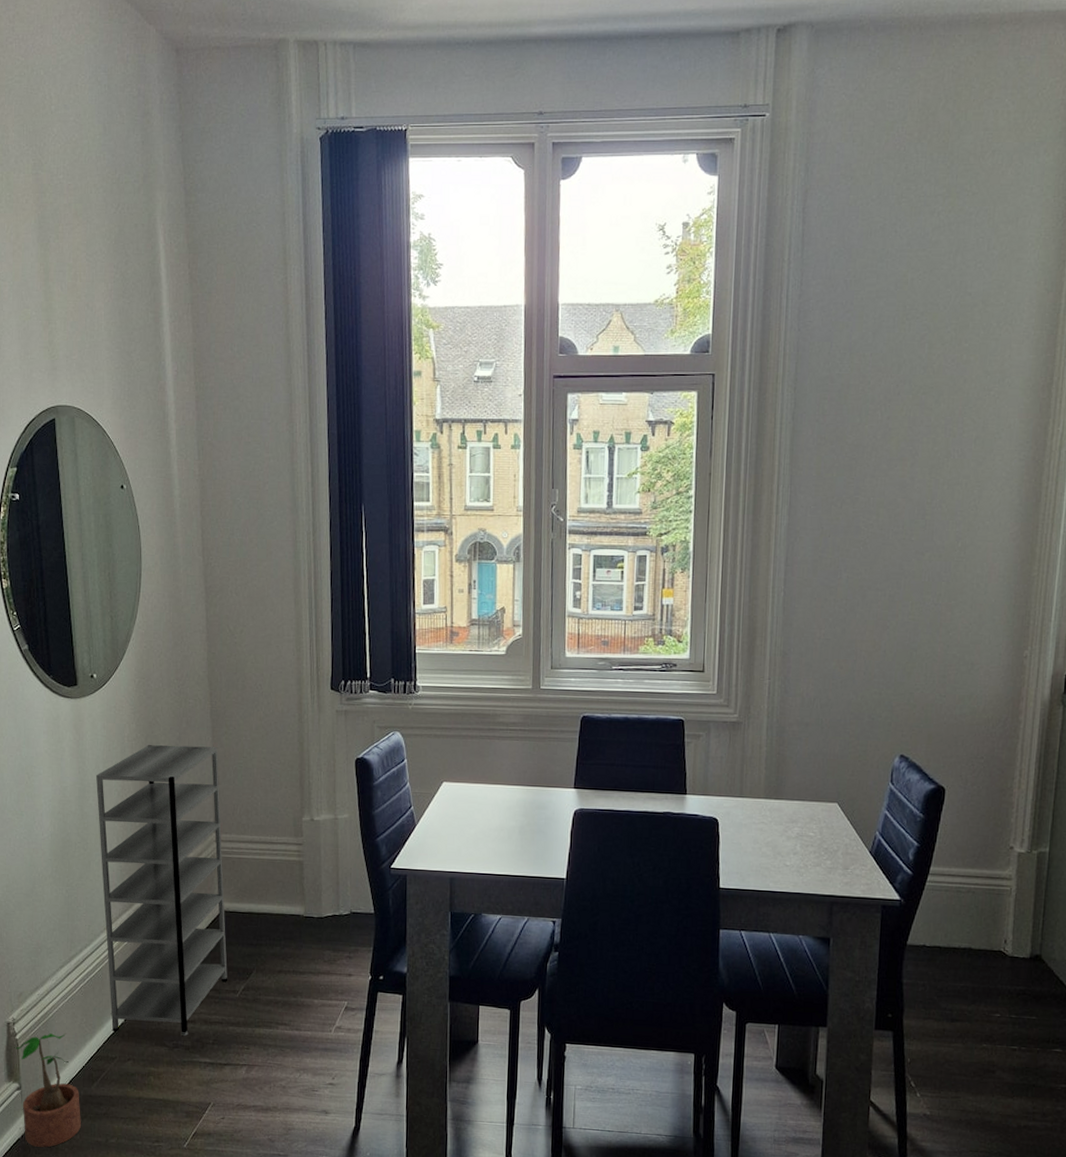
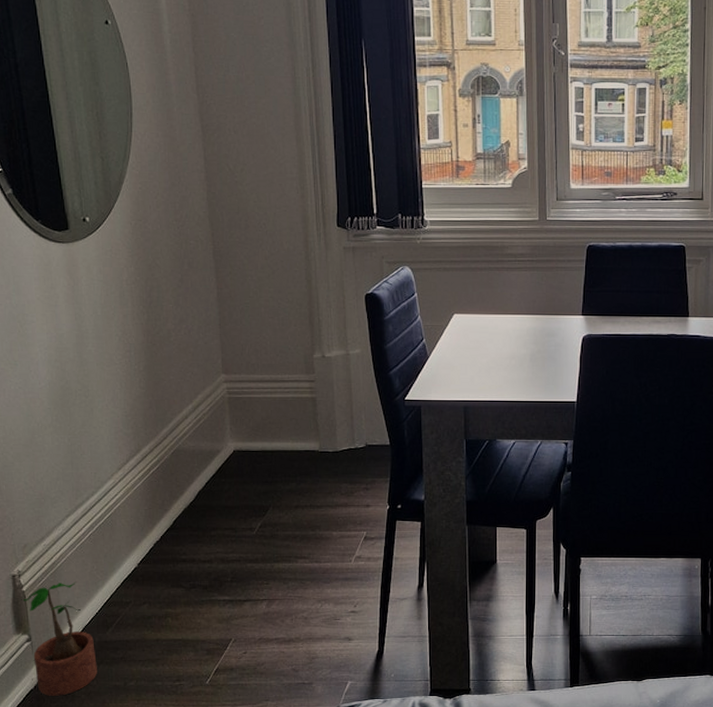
shelving unit: present [96,745,228,1036] -> none [95,287,244,576]

